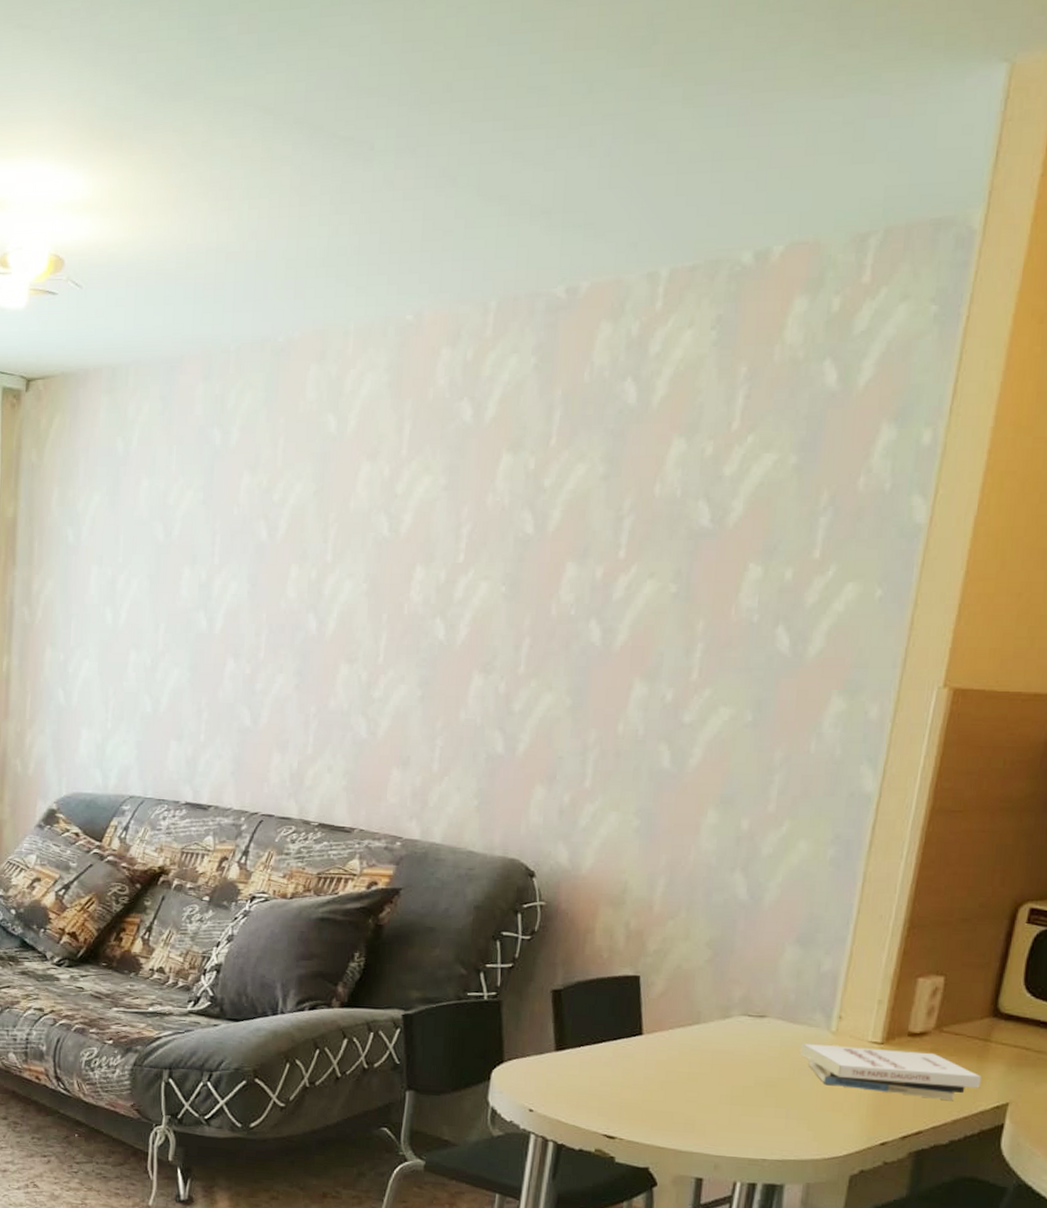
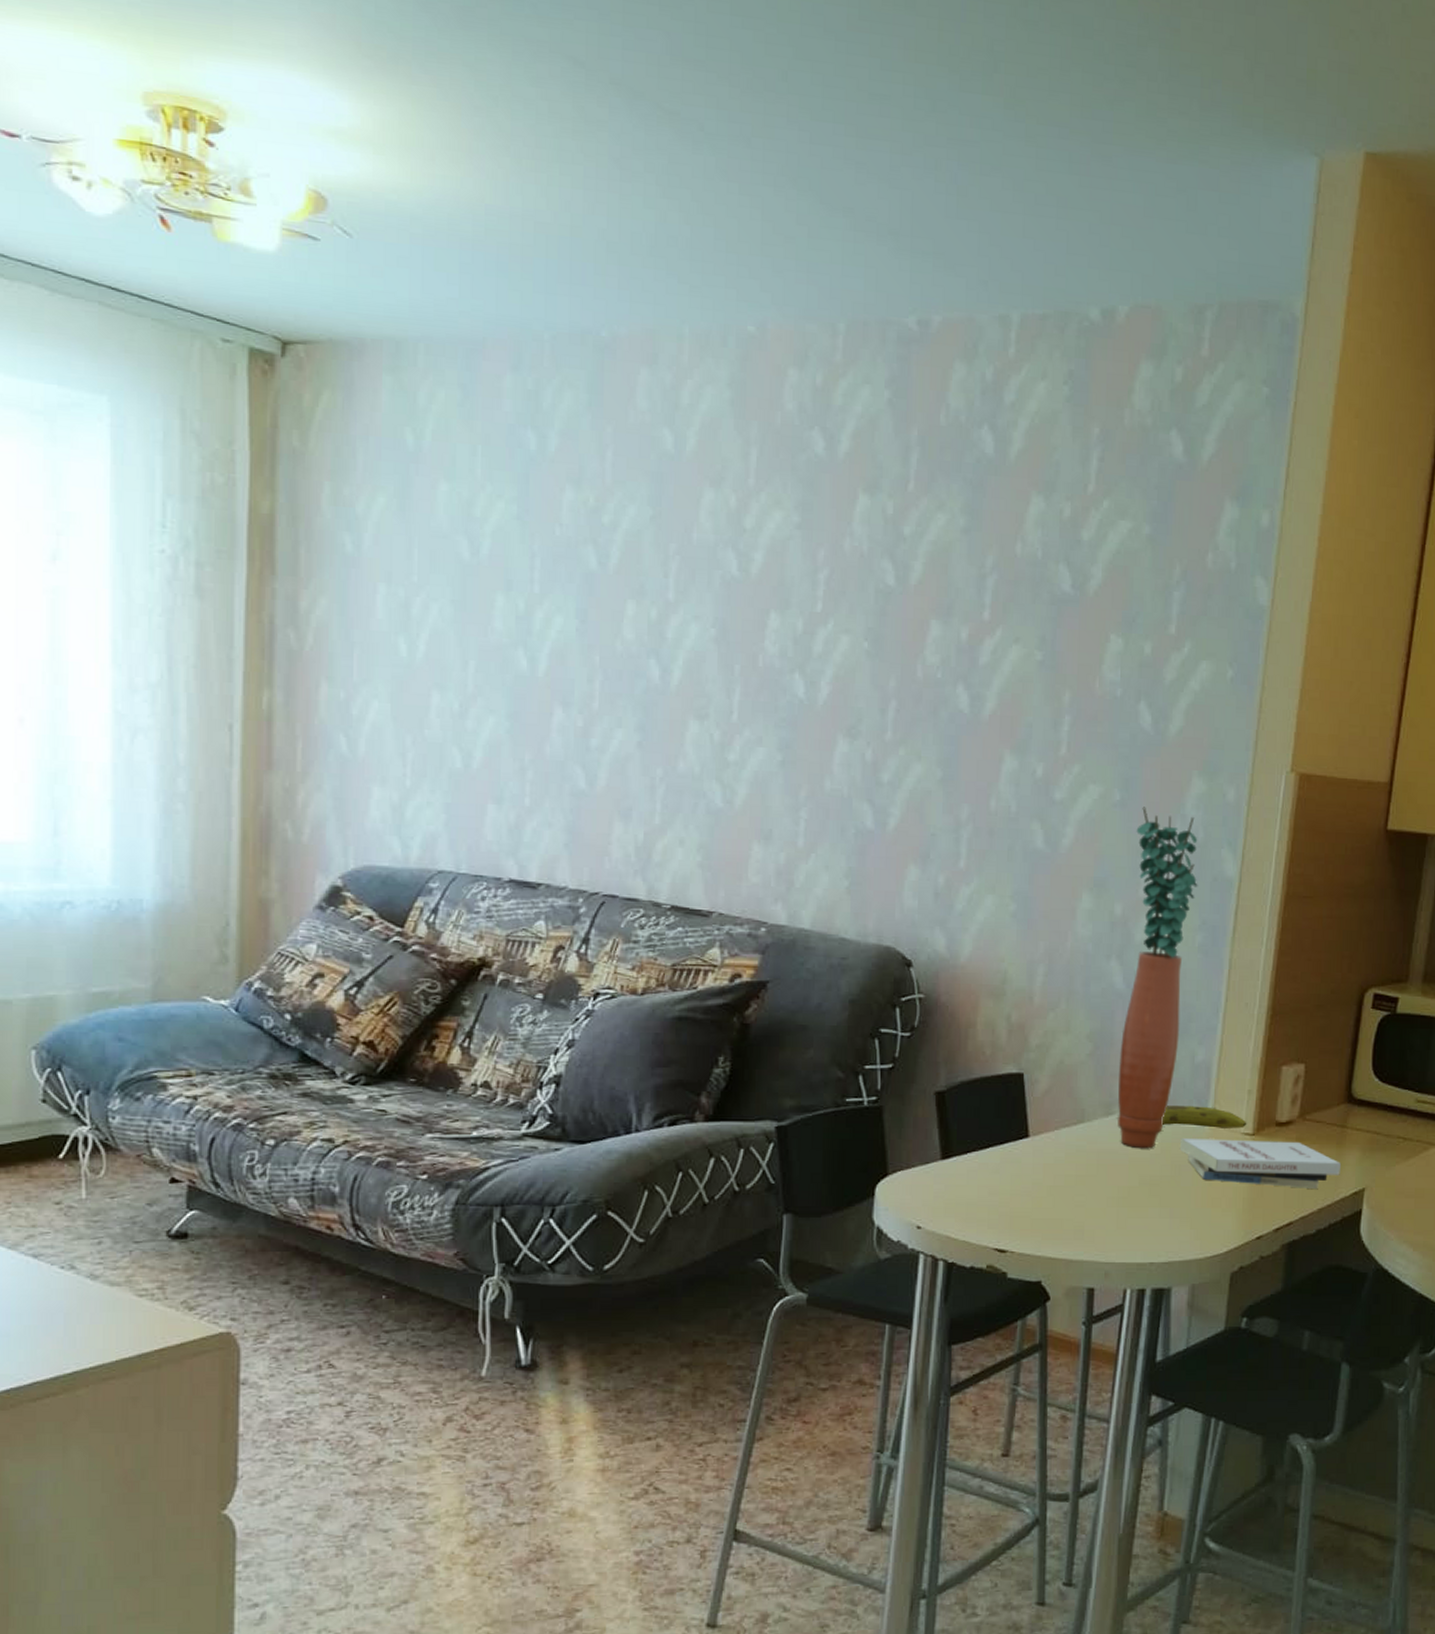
vase: none [734,726,835,1052] -> present [1118,806,1198,1149]
fruit: none [782,1011,875,1037] -> present [1163,1105,1246,1129]

